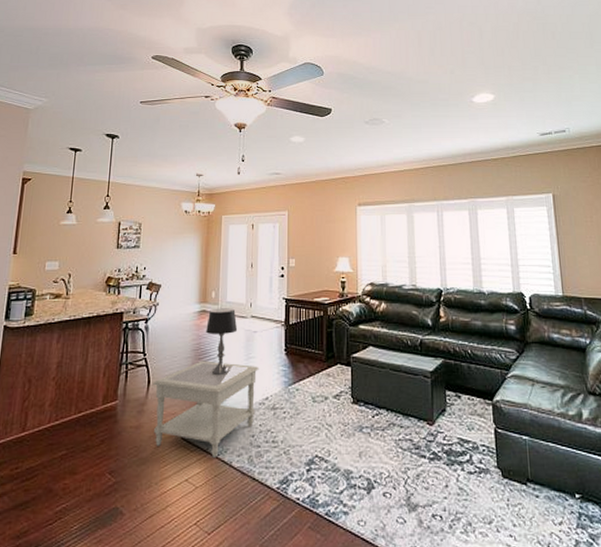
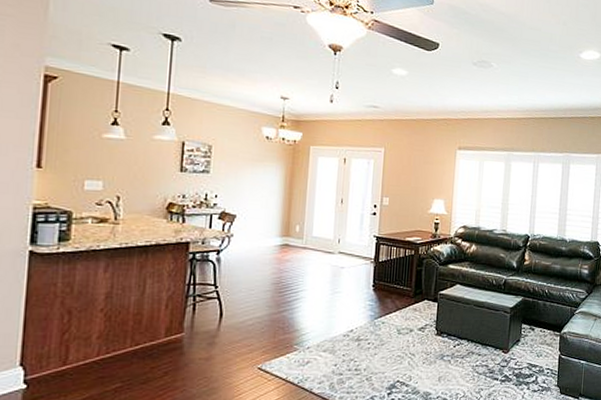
side table: present [153,360,259,457] -> none [226,294,345,385]
table lamp: present [206,308,238,376] -> none [288,242,324,309]

